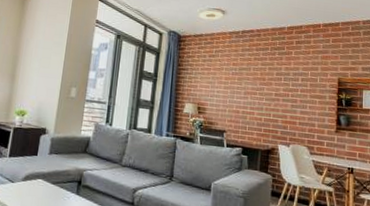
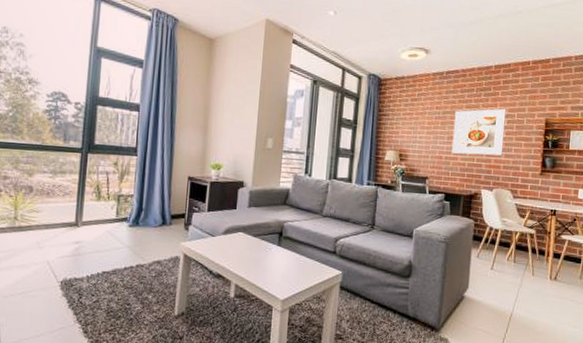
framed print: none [248,67,300,112] -> present [451,108,506,156]

